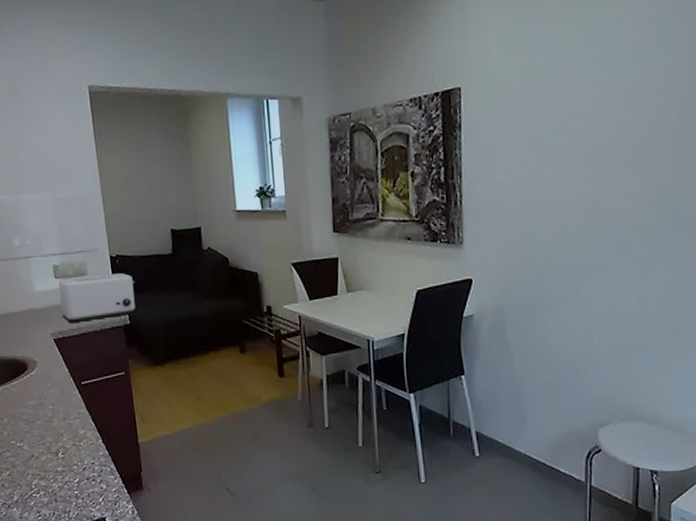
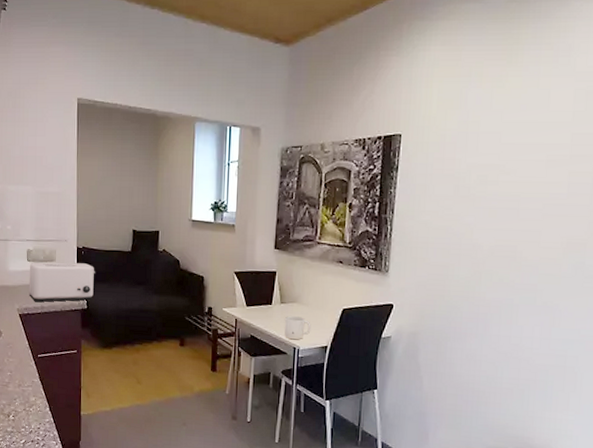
mug: none [353,305,384,332] -> present [284,316,311,340]

